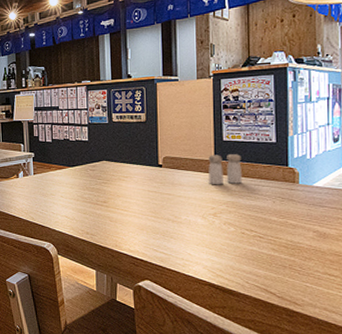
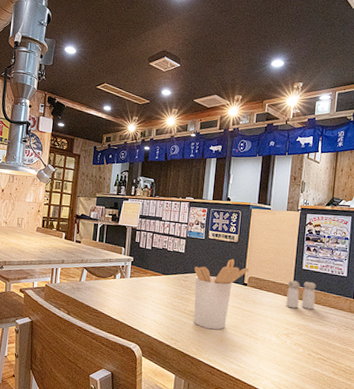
utensil holder: none [102,140,163,219] -> present [193,258,250,330]

